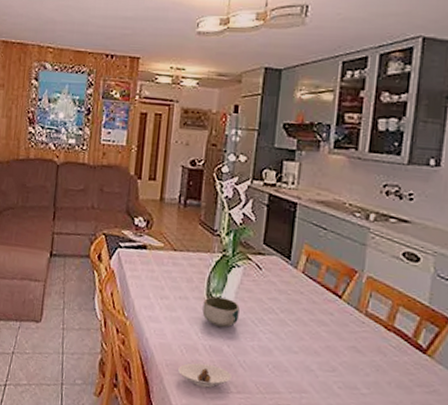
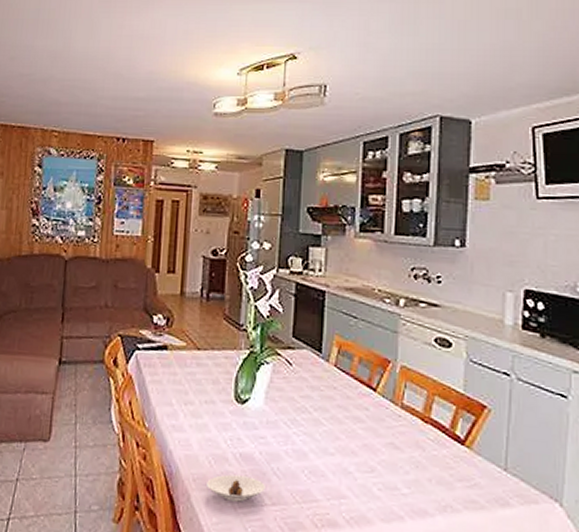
bowl: present [202,296,240,328] -> none [231,398,270,433]

